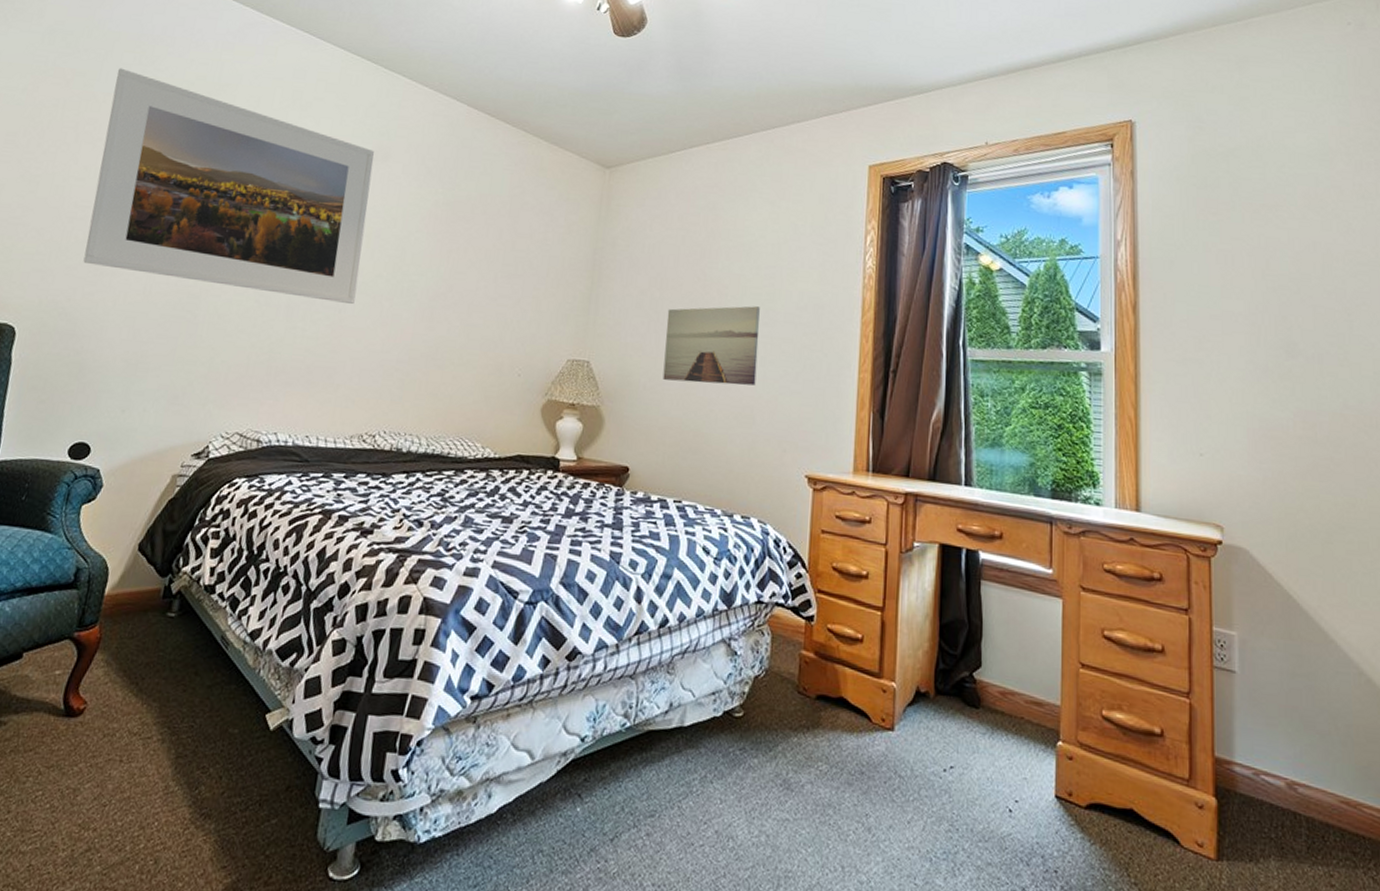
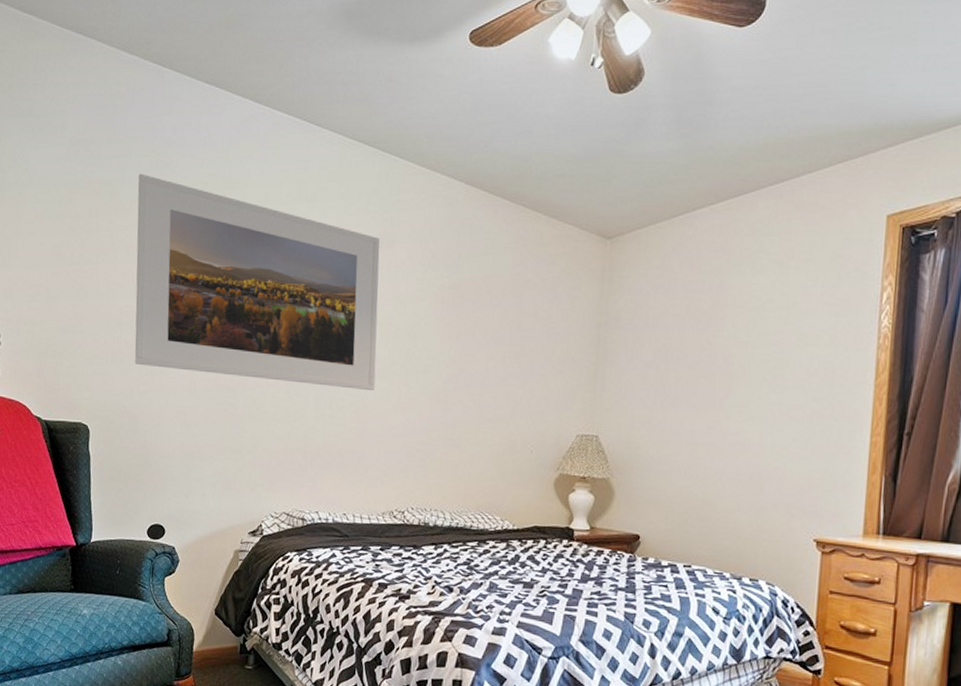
wall art: present [662,306,760,386] -> none [670,373,768,454]

